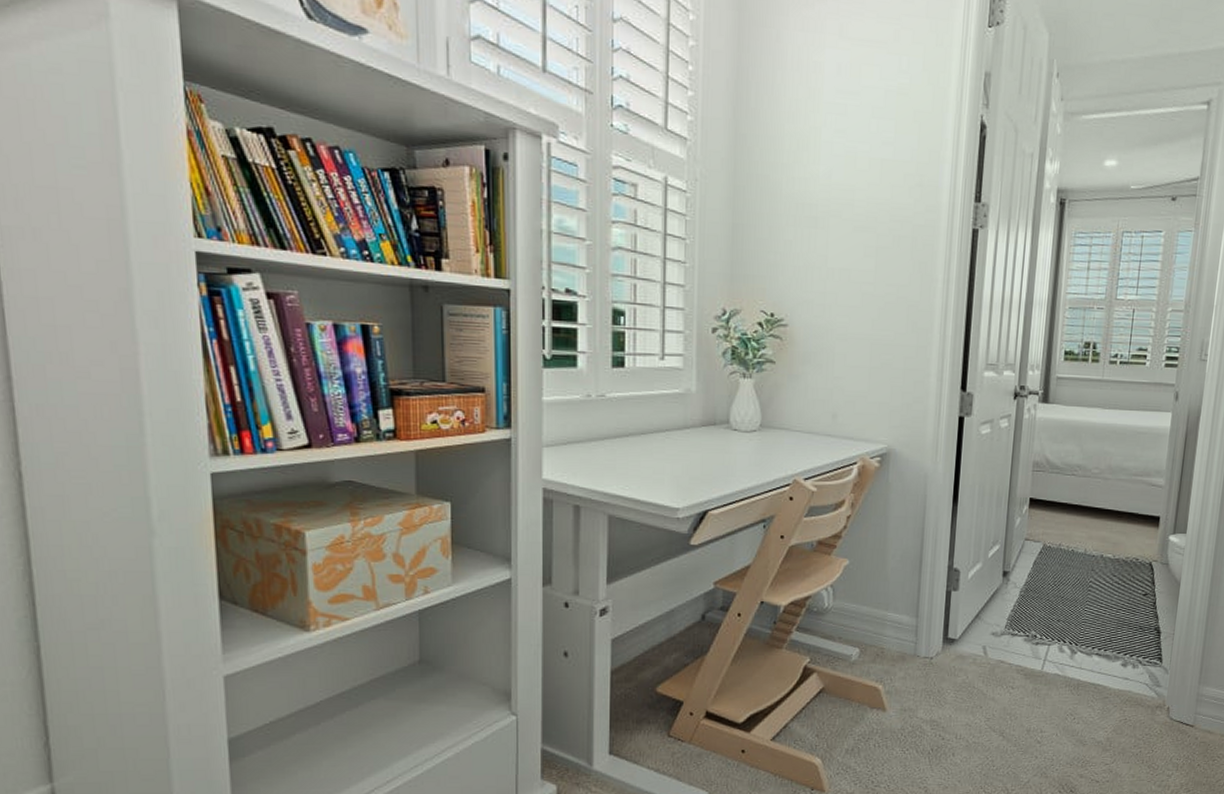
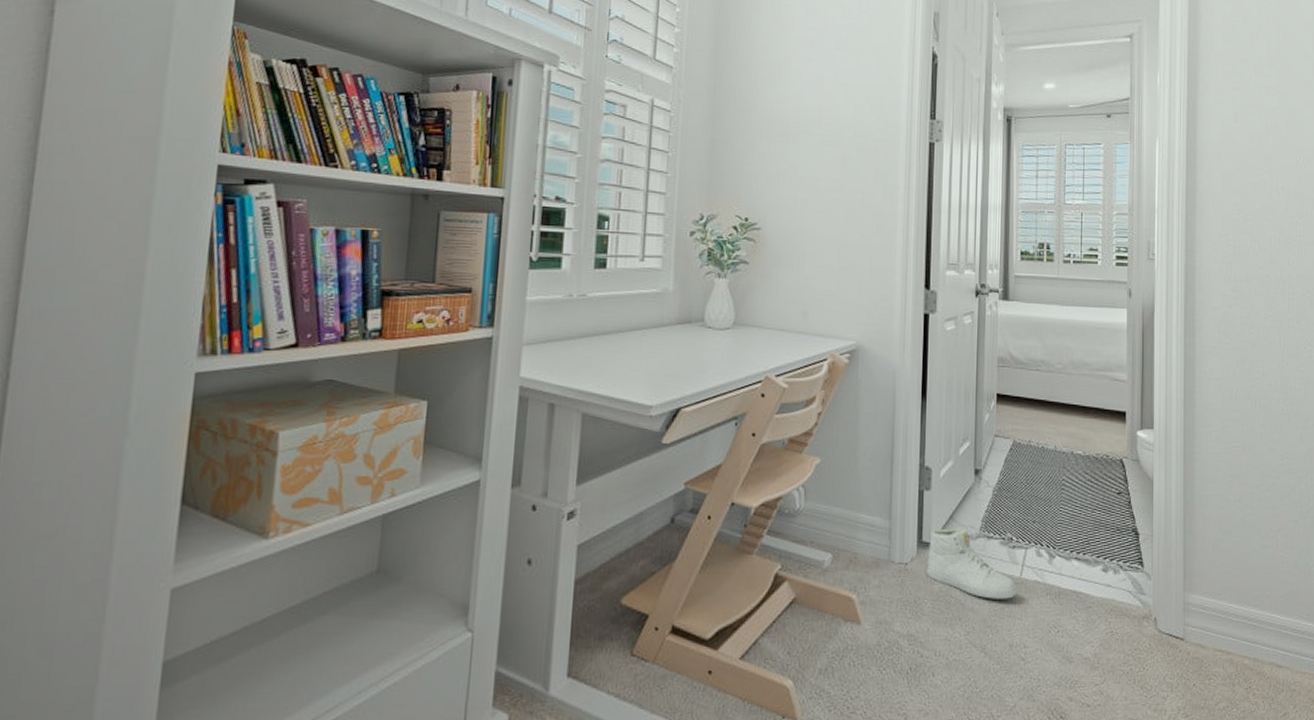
sneaker: none [951,626,1038,690] -> present [927,528,1017,599]

